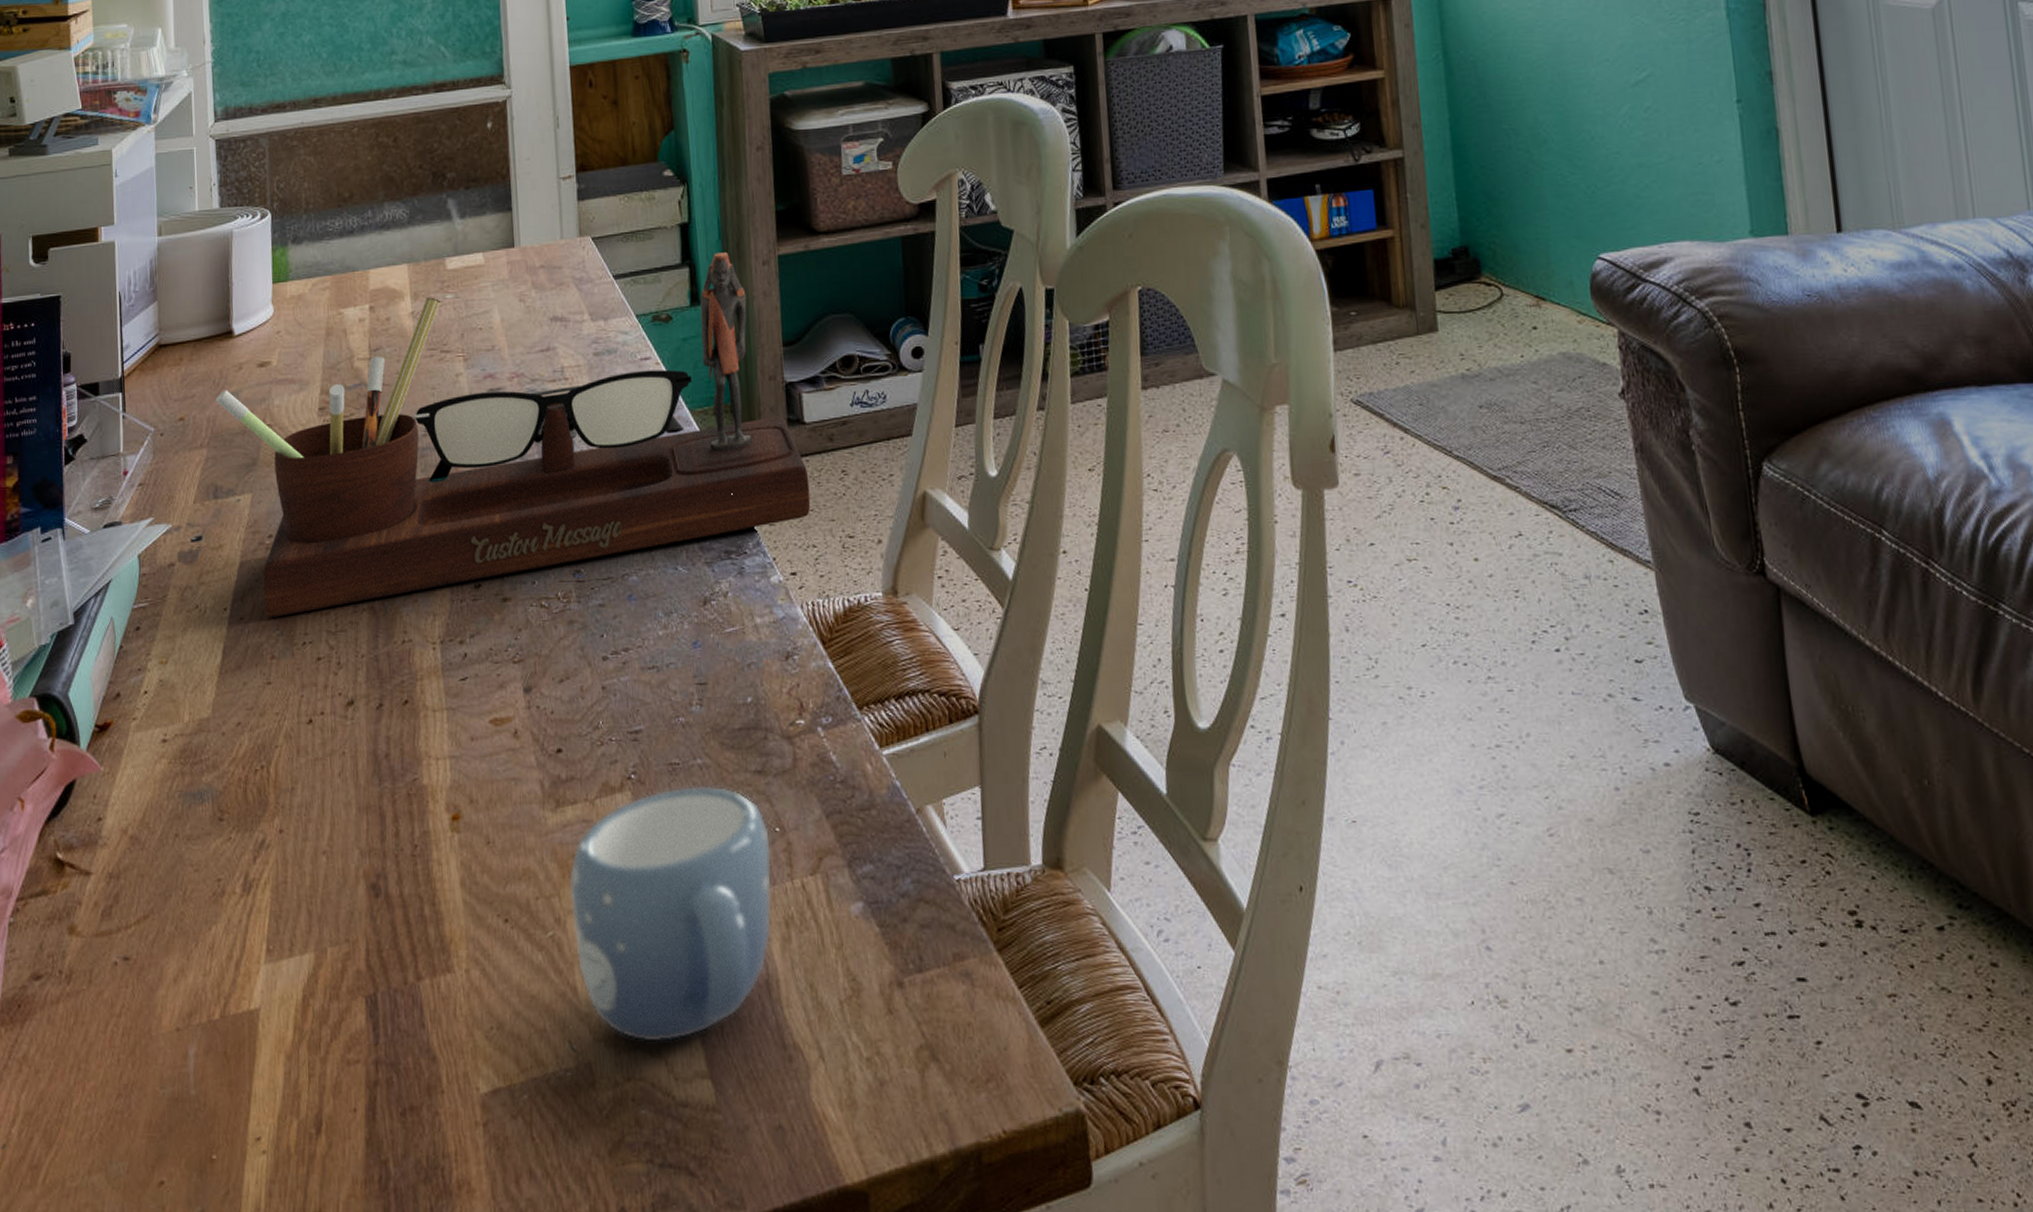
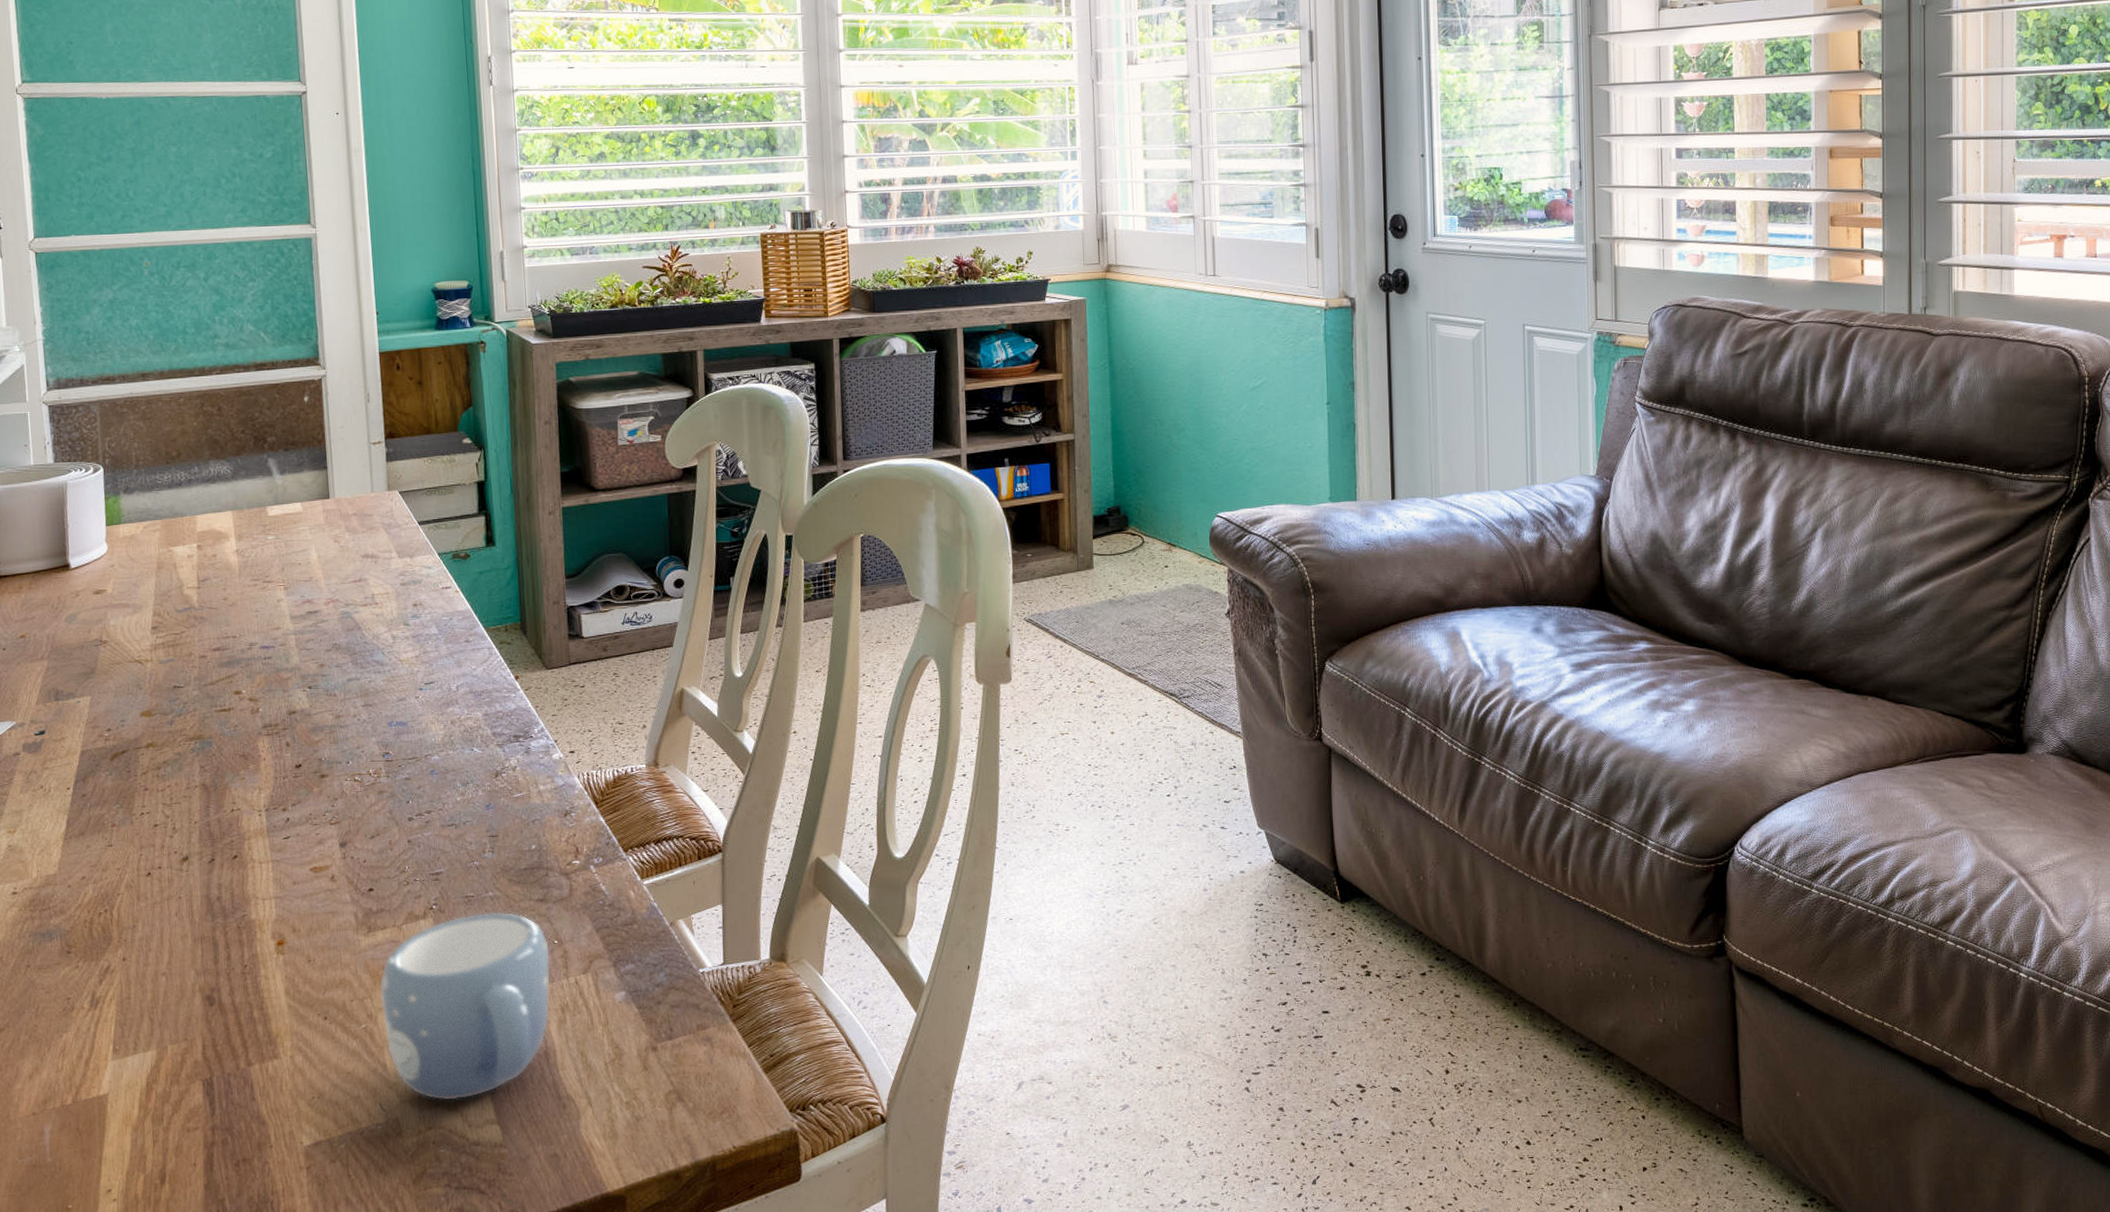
desk organizer: present [215,252,811,617] -> none [54,505,587,794]

